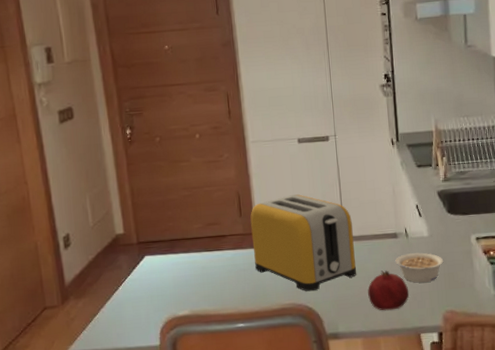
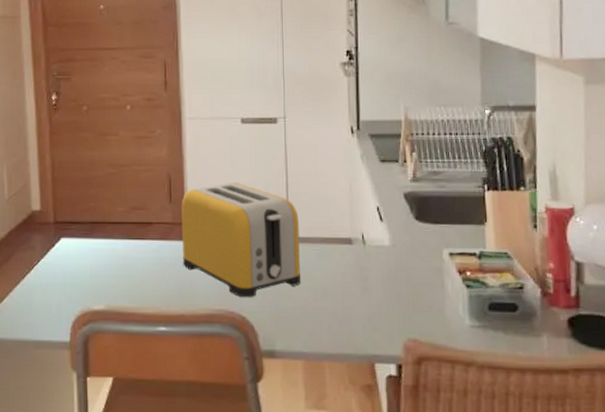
fruit: present [368,270,409,311] -> none [313,281,363,331]
legume: present [395,252,444,283] -> none [348,264,408,301]

